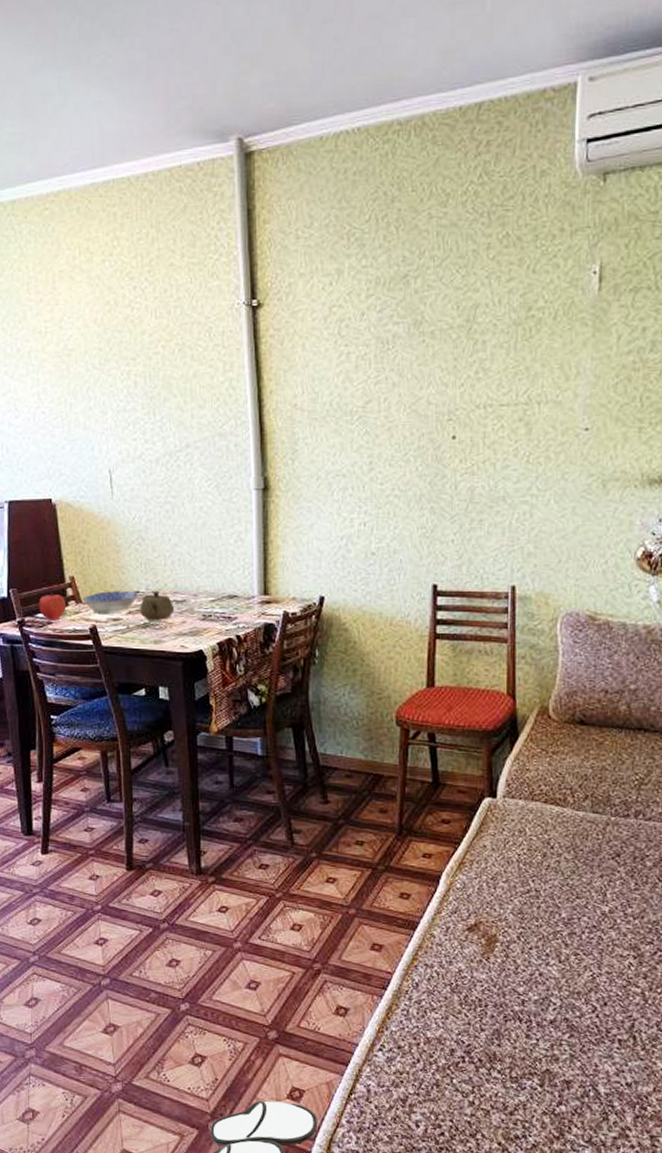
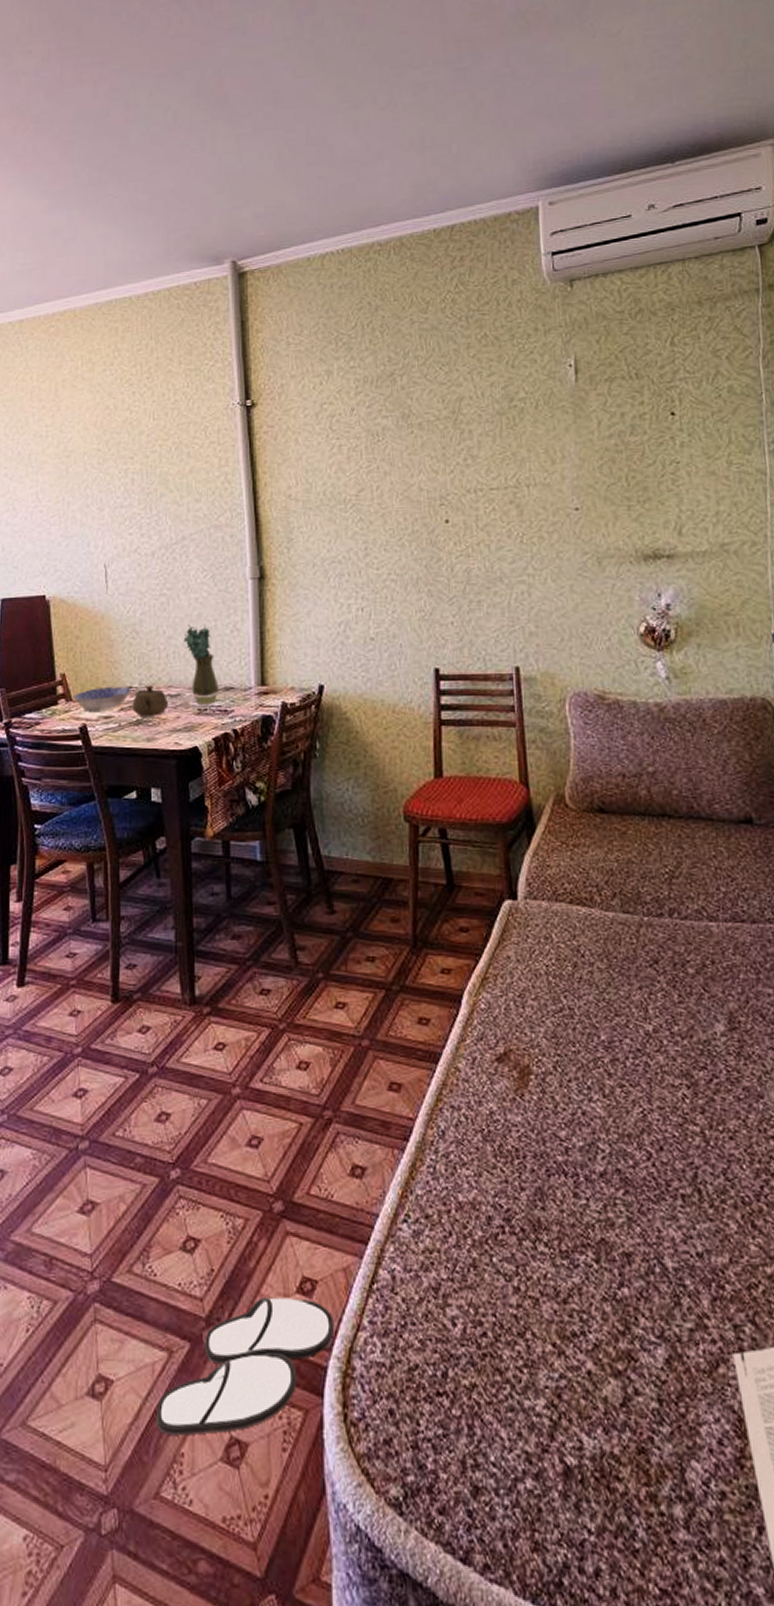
fruit: present [39,592,67,621] -> none [27,690,56,721]
vase: none [188,533,223,612] -> present [183,624,219,706]

